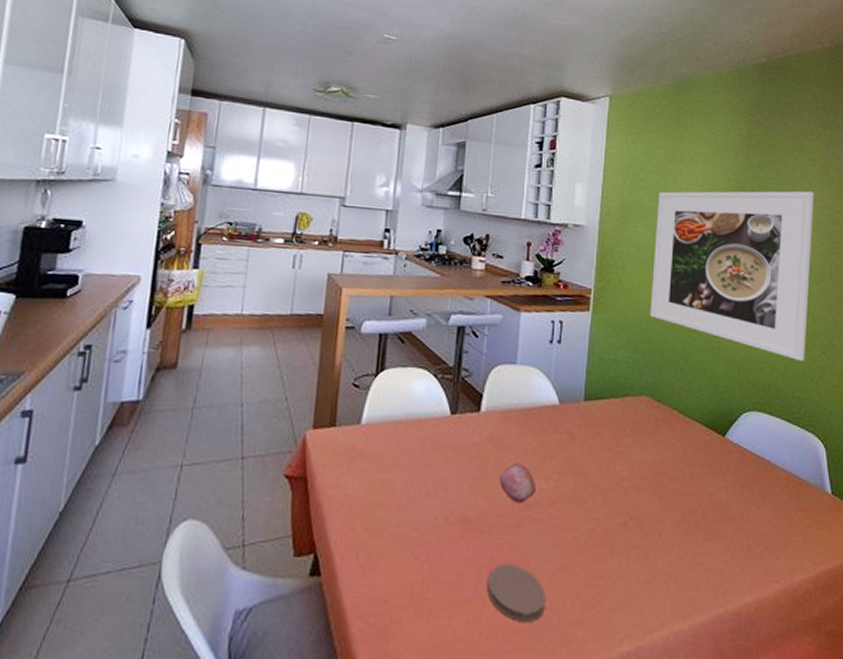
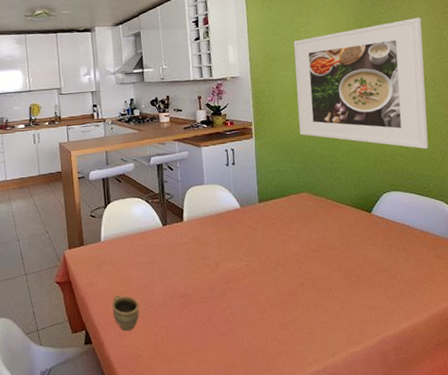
cup: none [359,506,398,563] -> present [112,295,140,332]
coaster: present [487,565,546,622] -> none [208,321,252,359]
fruit: present [499,463,537,504] -> none [205,253,233,280]

